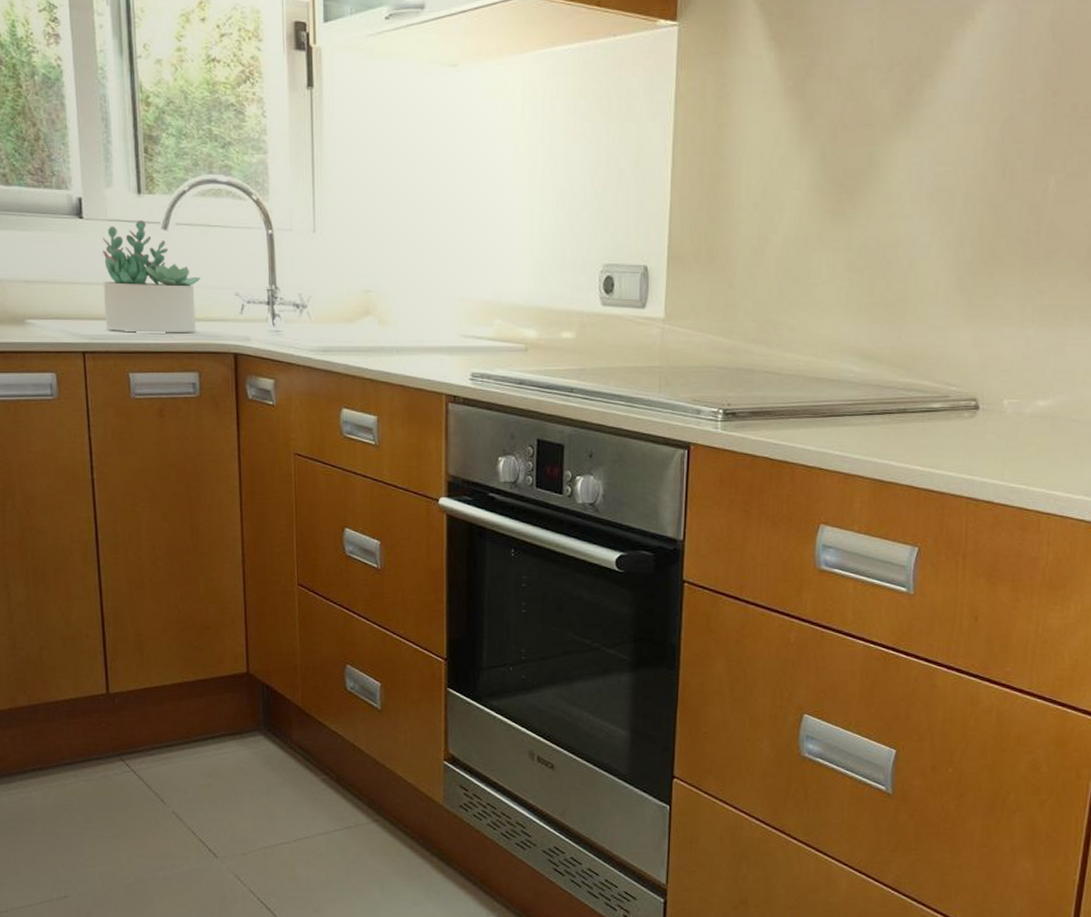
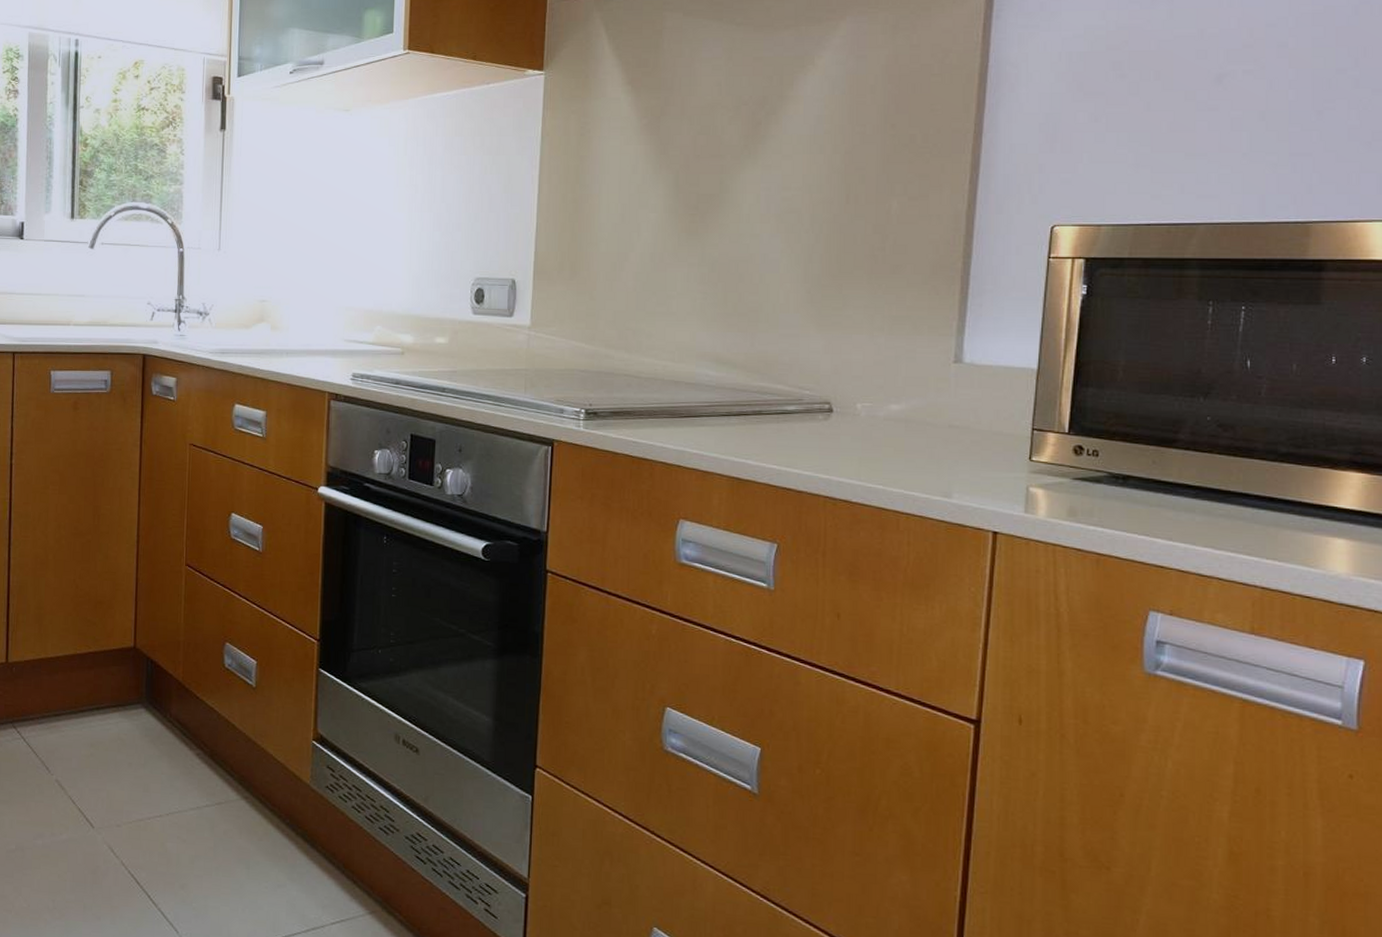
succulent plant: present [102,220,201,333] -> none [34,241,119,337]

